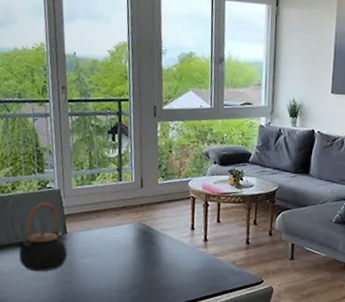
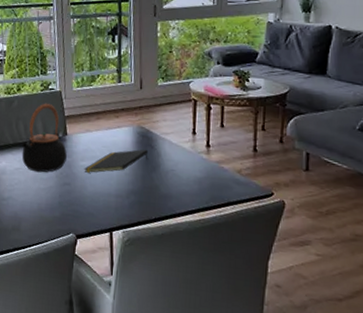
notepad: none [85,245,149,270] -> present [84,149,148,173]

